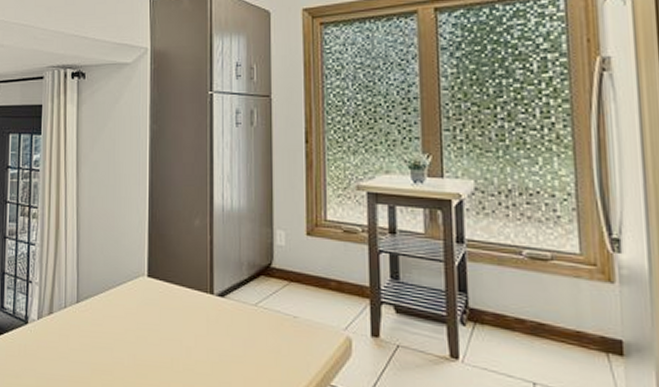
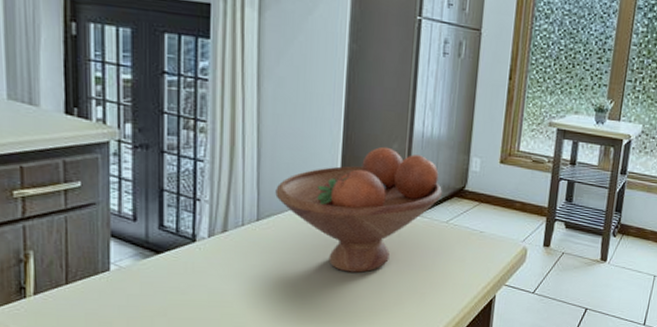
fruit bowl: none [92,223,249,362] -> present [275,146,443,273]

